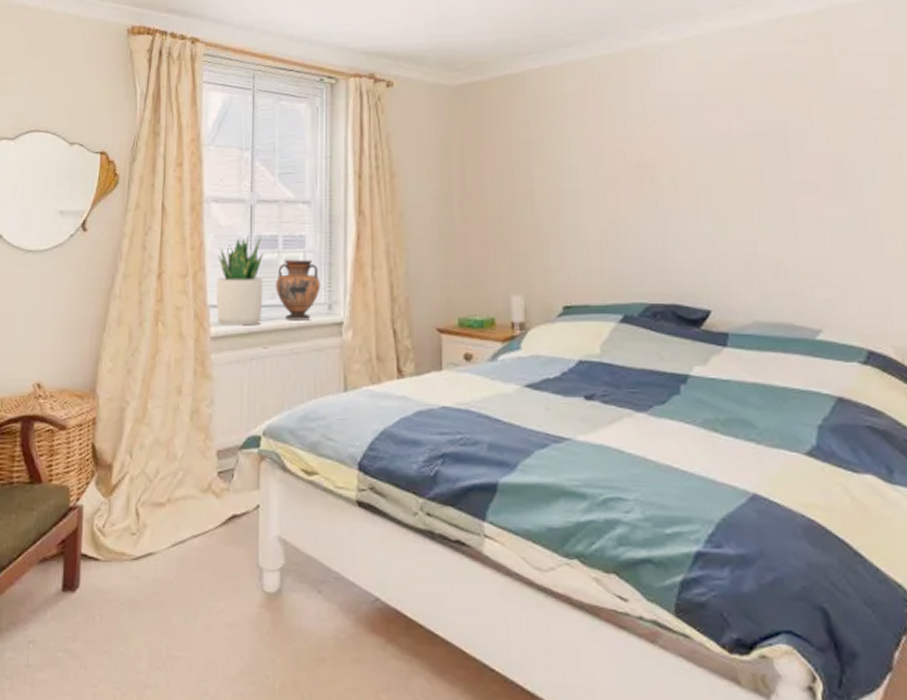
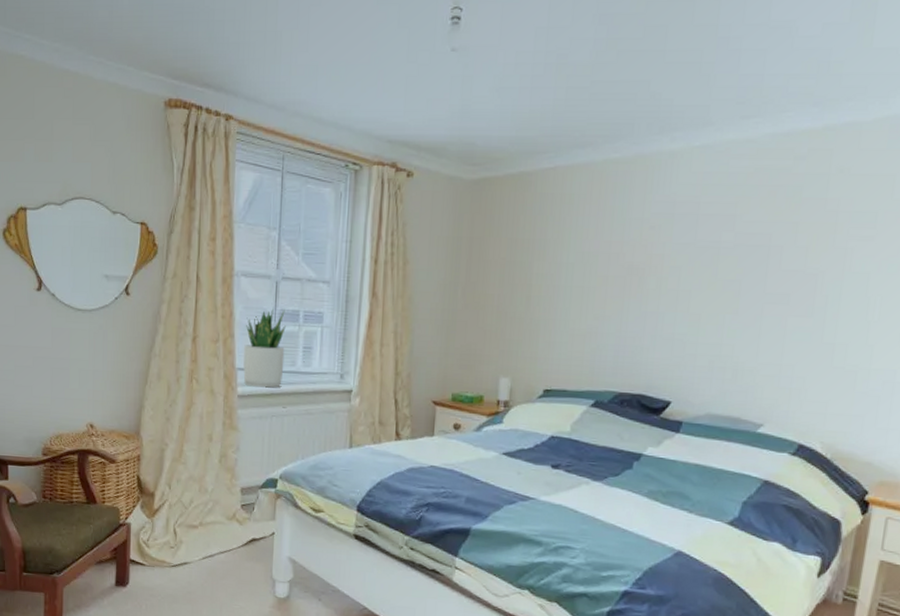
vase: present [275,259,321,321] -> none [295,332,335,387]

